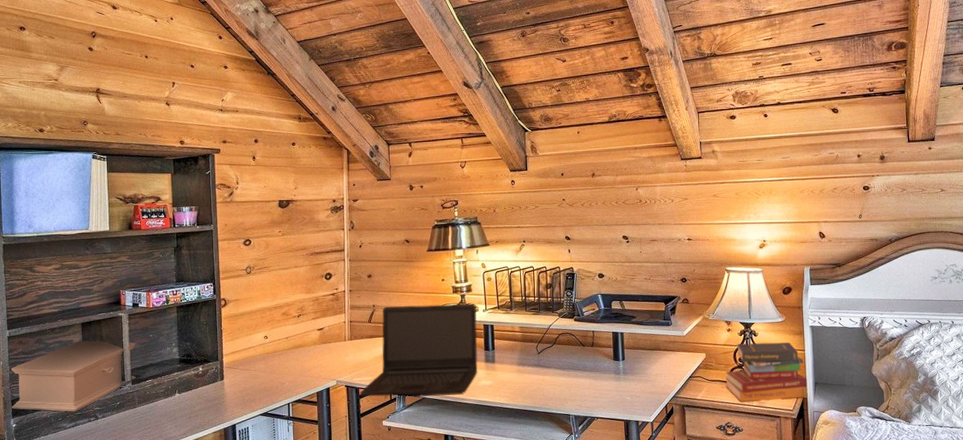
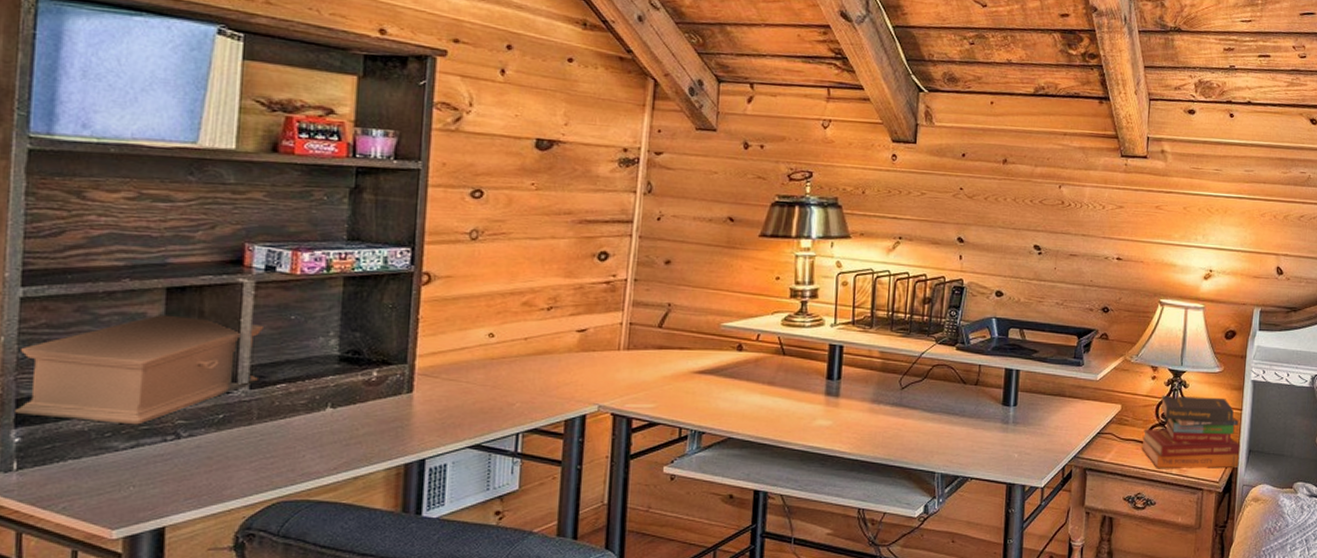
laptop: present [359,304,478,397] -> none [632,308,821,435]

